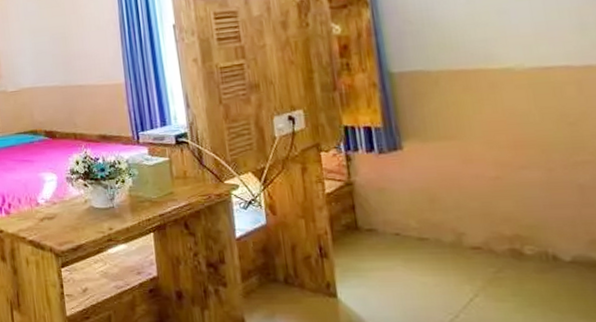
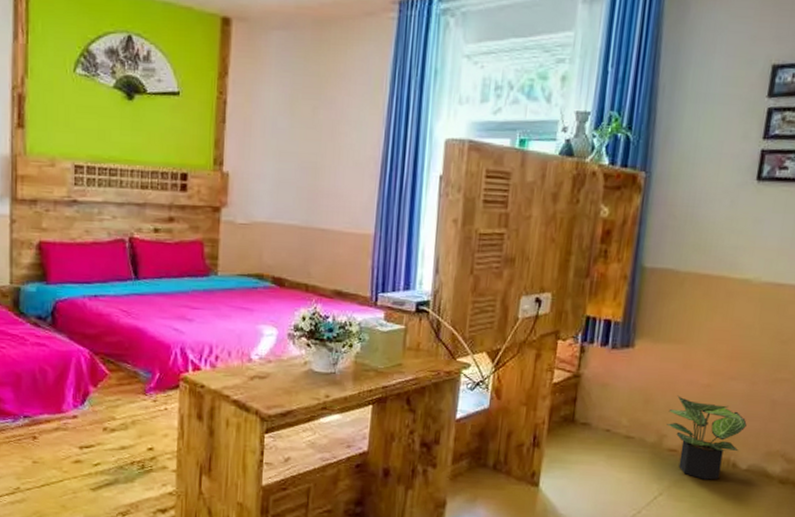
potted plant: none [459,191,556,276] -> present [666,395,747,480]

